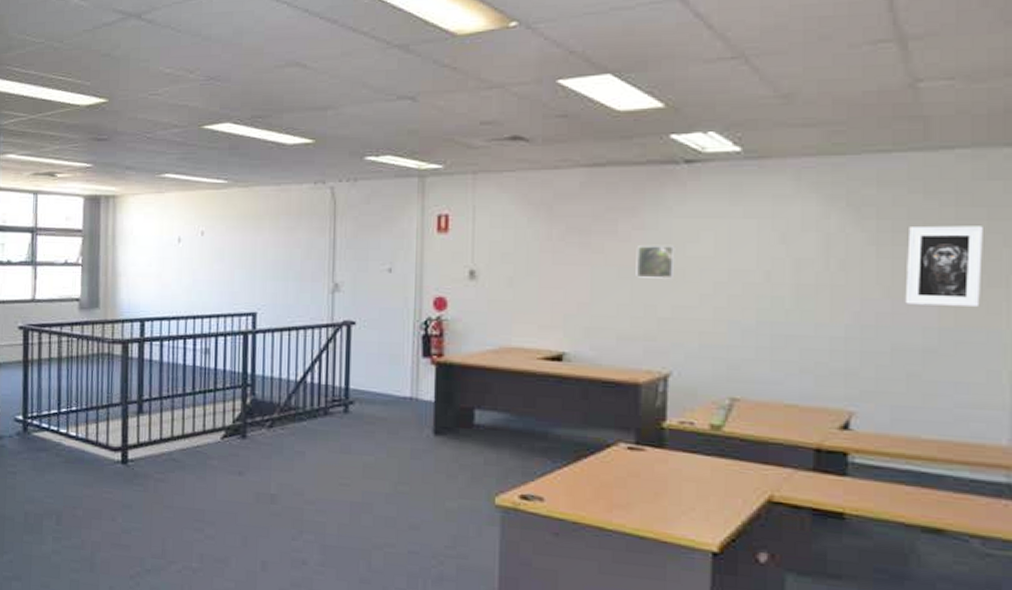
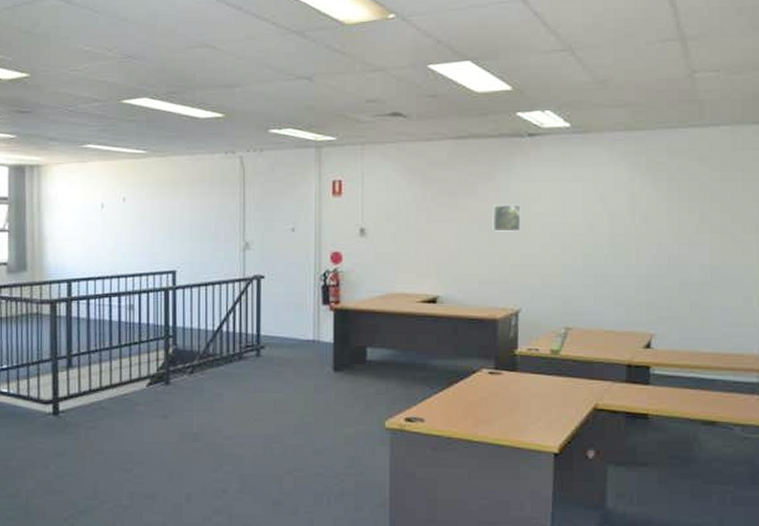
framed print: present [905,225,983,306] -> none [688,186,740,248]

